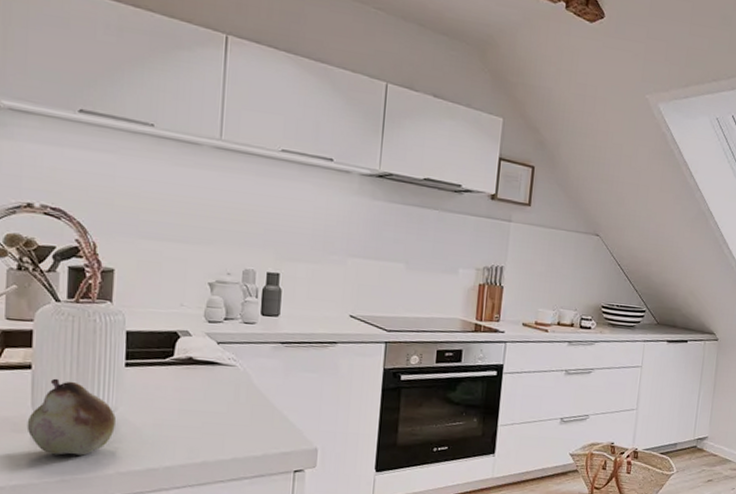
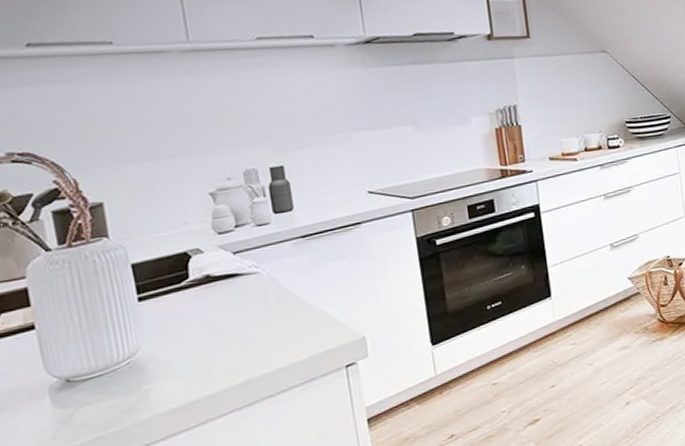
fruit: present [26,378,117,456] -> none [42,331,143,414]

